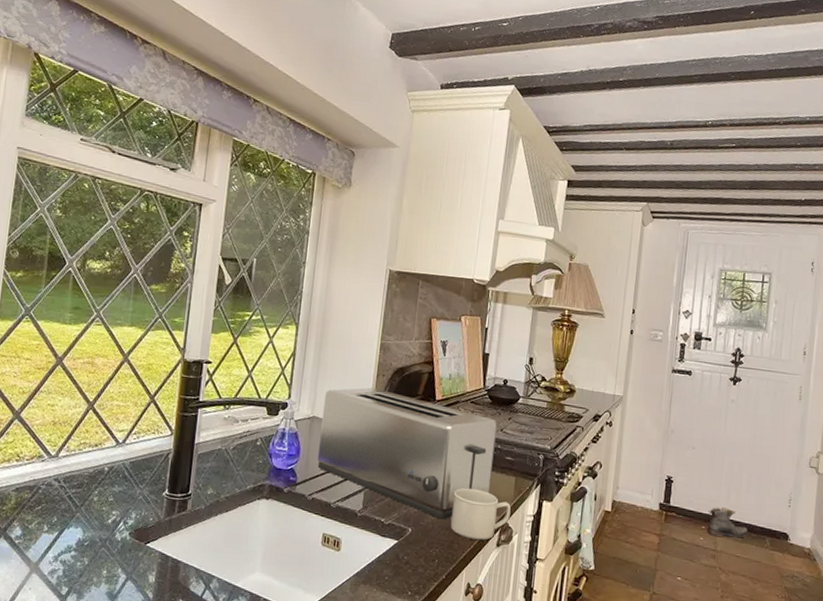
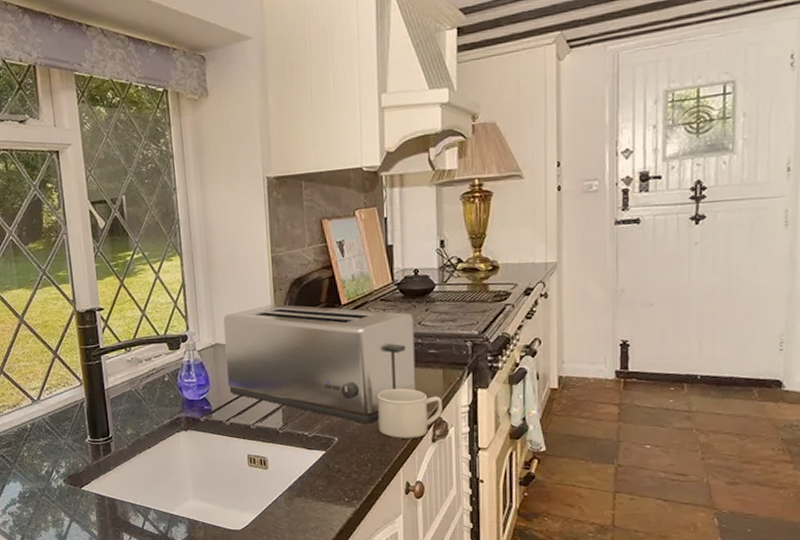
boot: present [707,506,748,538] -> none [677,362,730,397]

